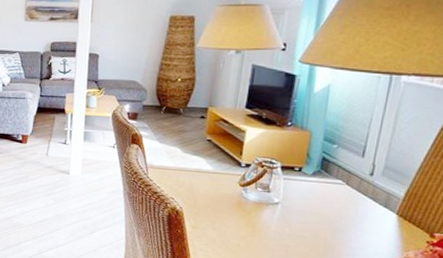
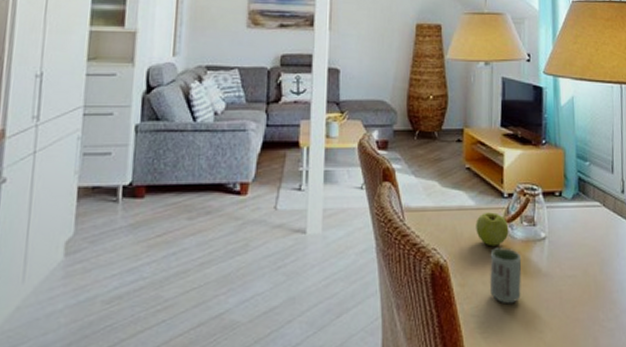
apple: none [211,176,243,204] -> present [476,212,509,247]
cup: none [219,204,253,248] -> present [489,247,522,304]

